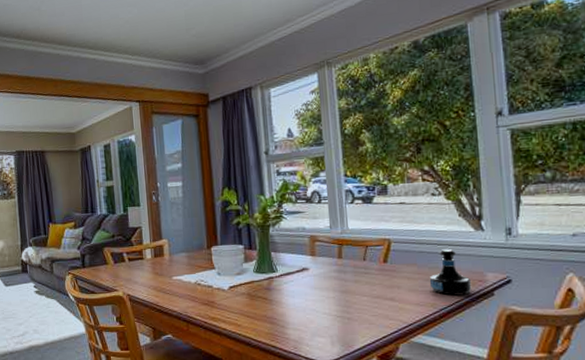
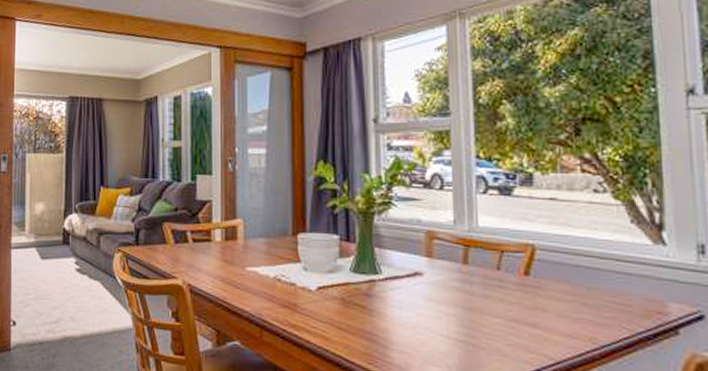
tequila bottle: present [430,249,472,296] -> none [588,265,648,330]

